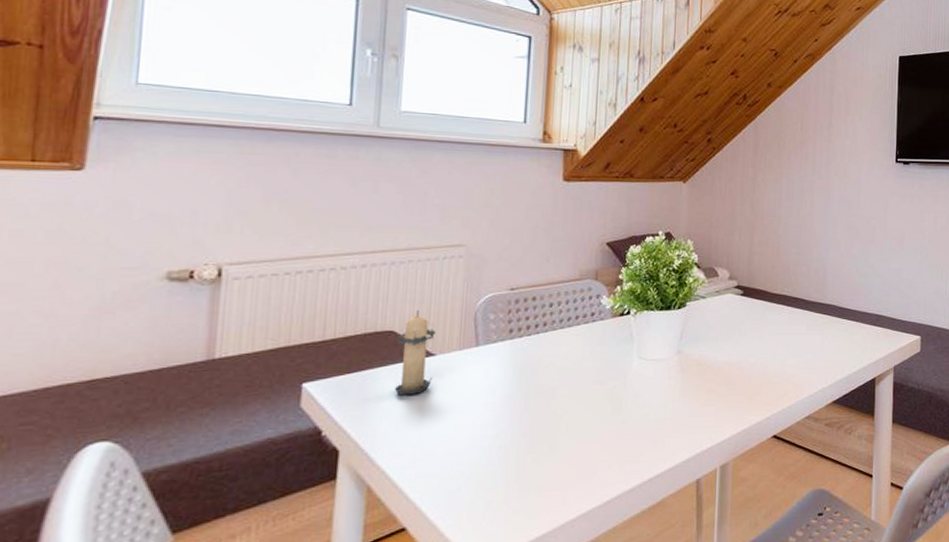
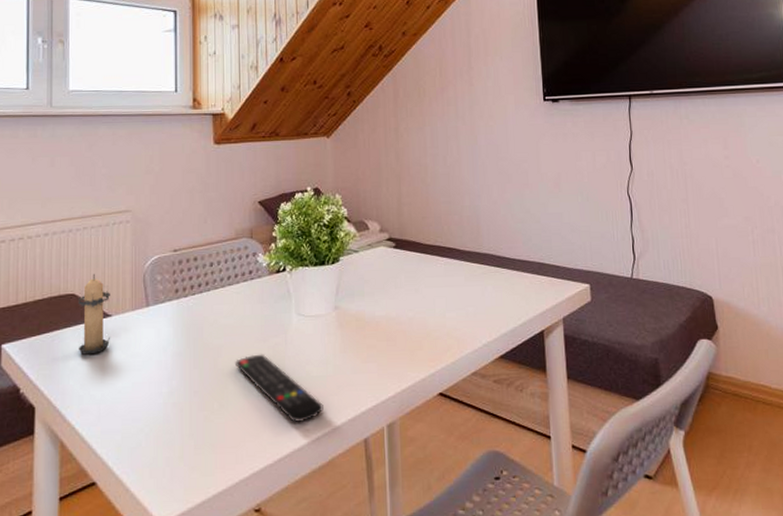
remote control: none [568,396,658,465] -> present [234,354,323,423]

